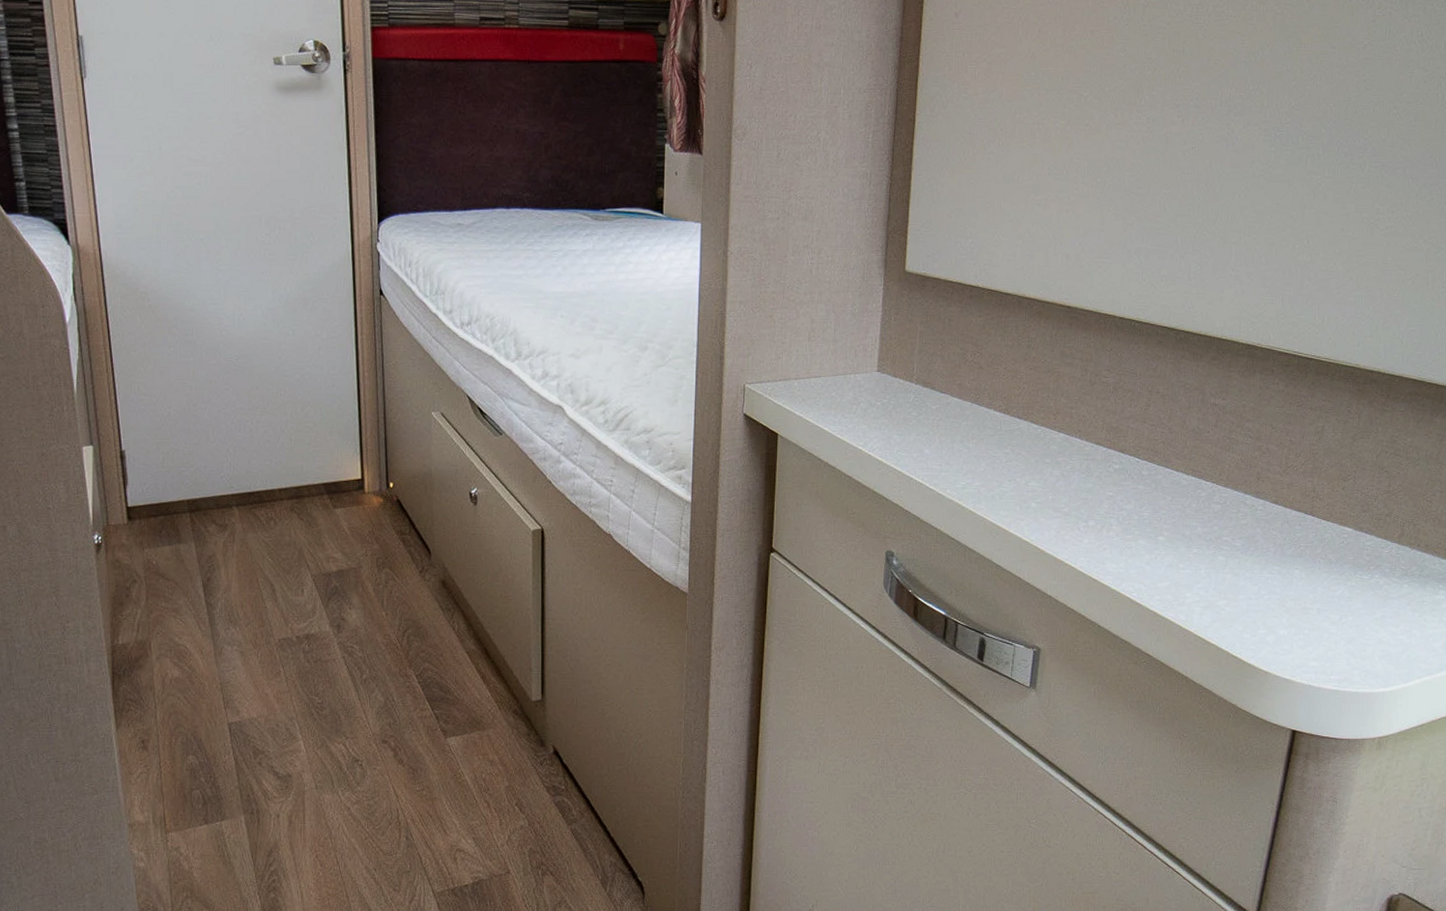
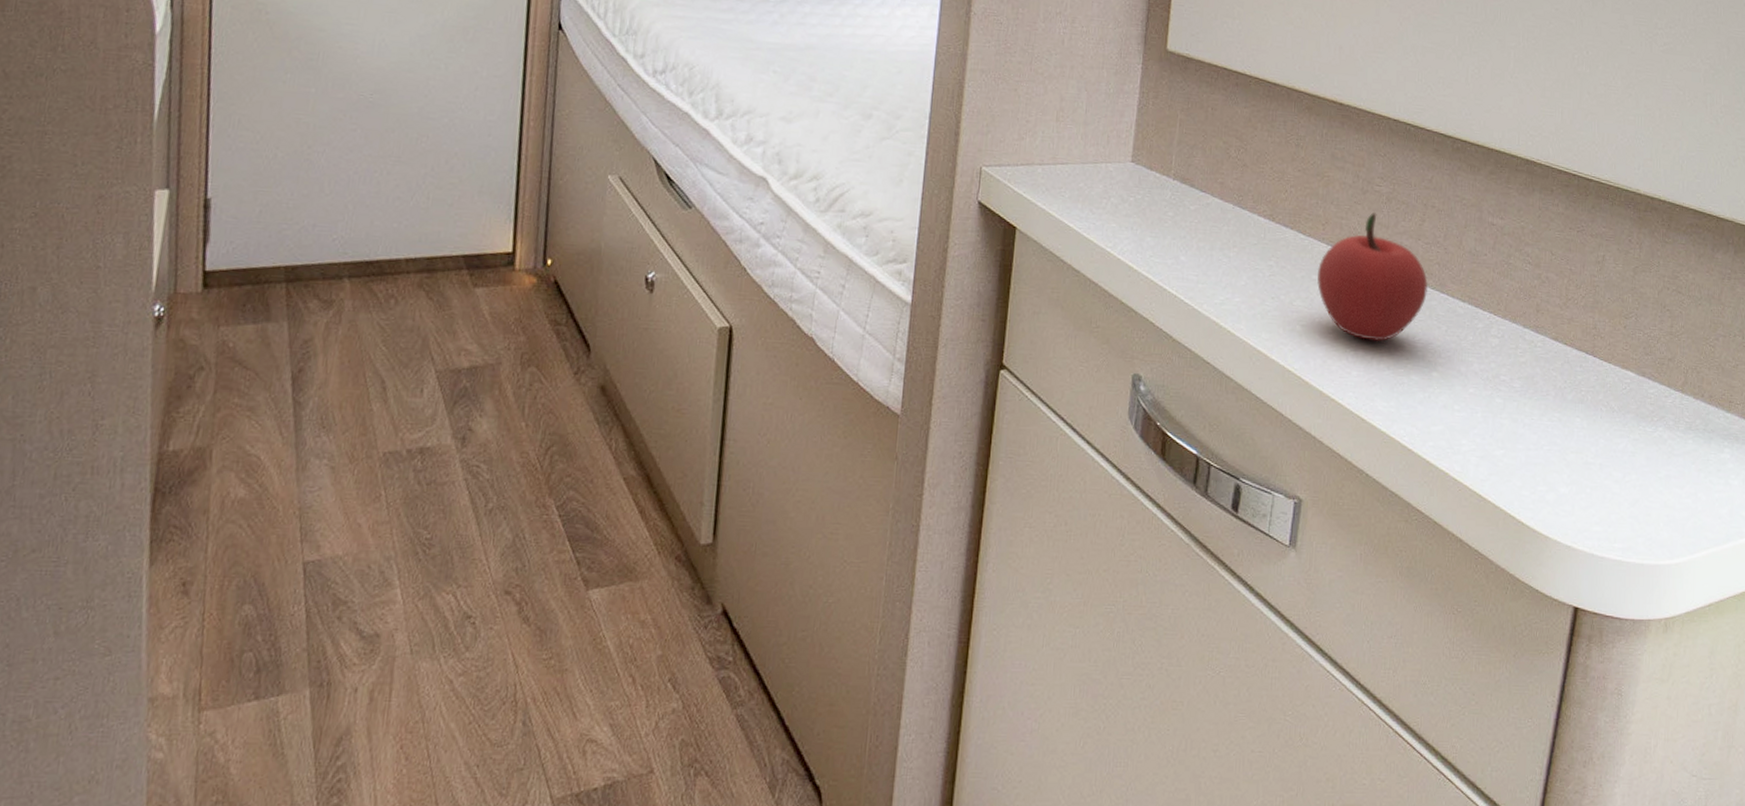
apple: none [1049,401,1154,514] -> present [1317,213,1429,342]

